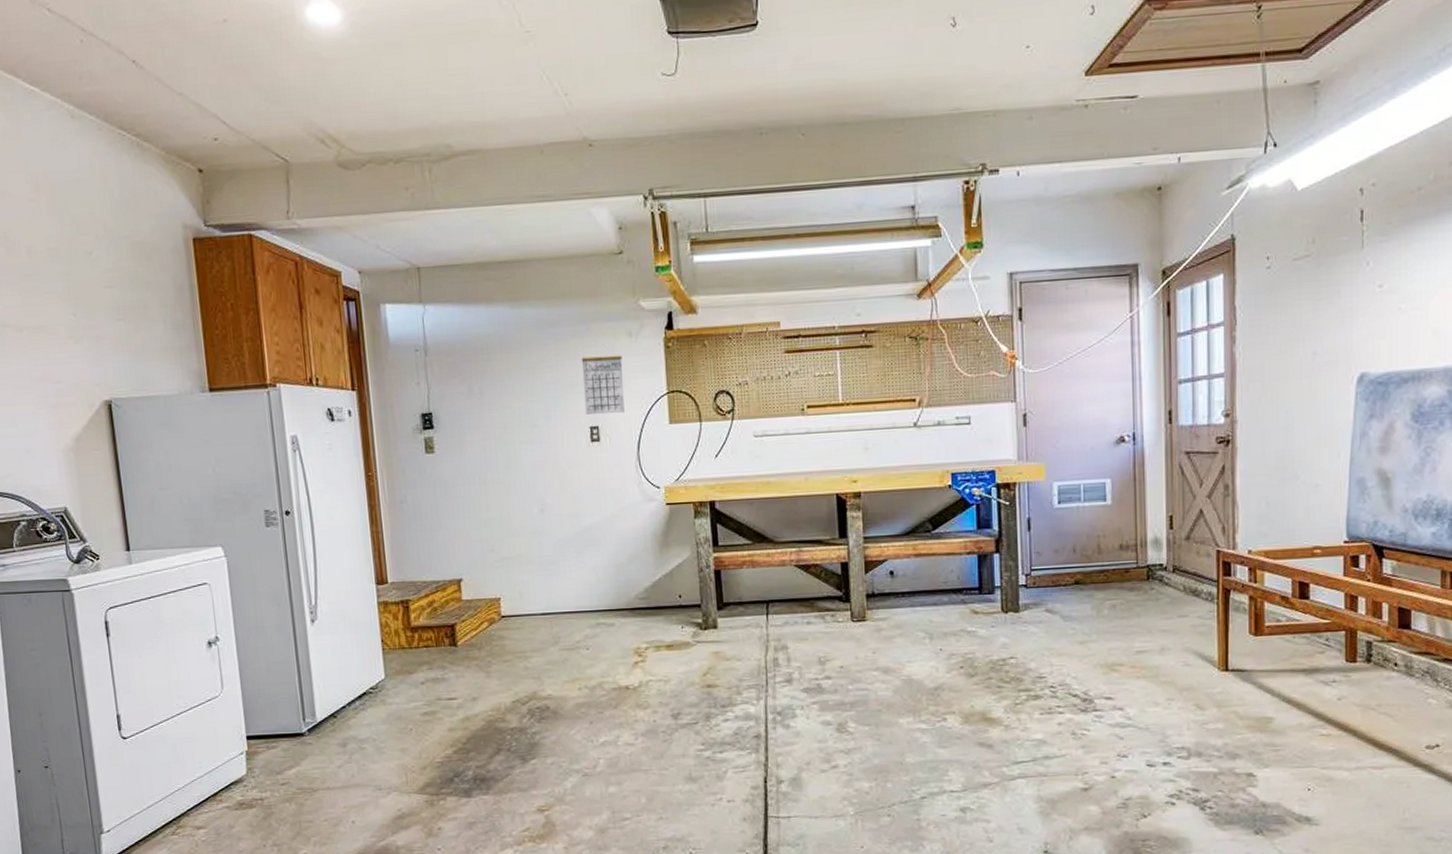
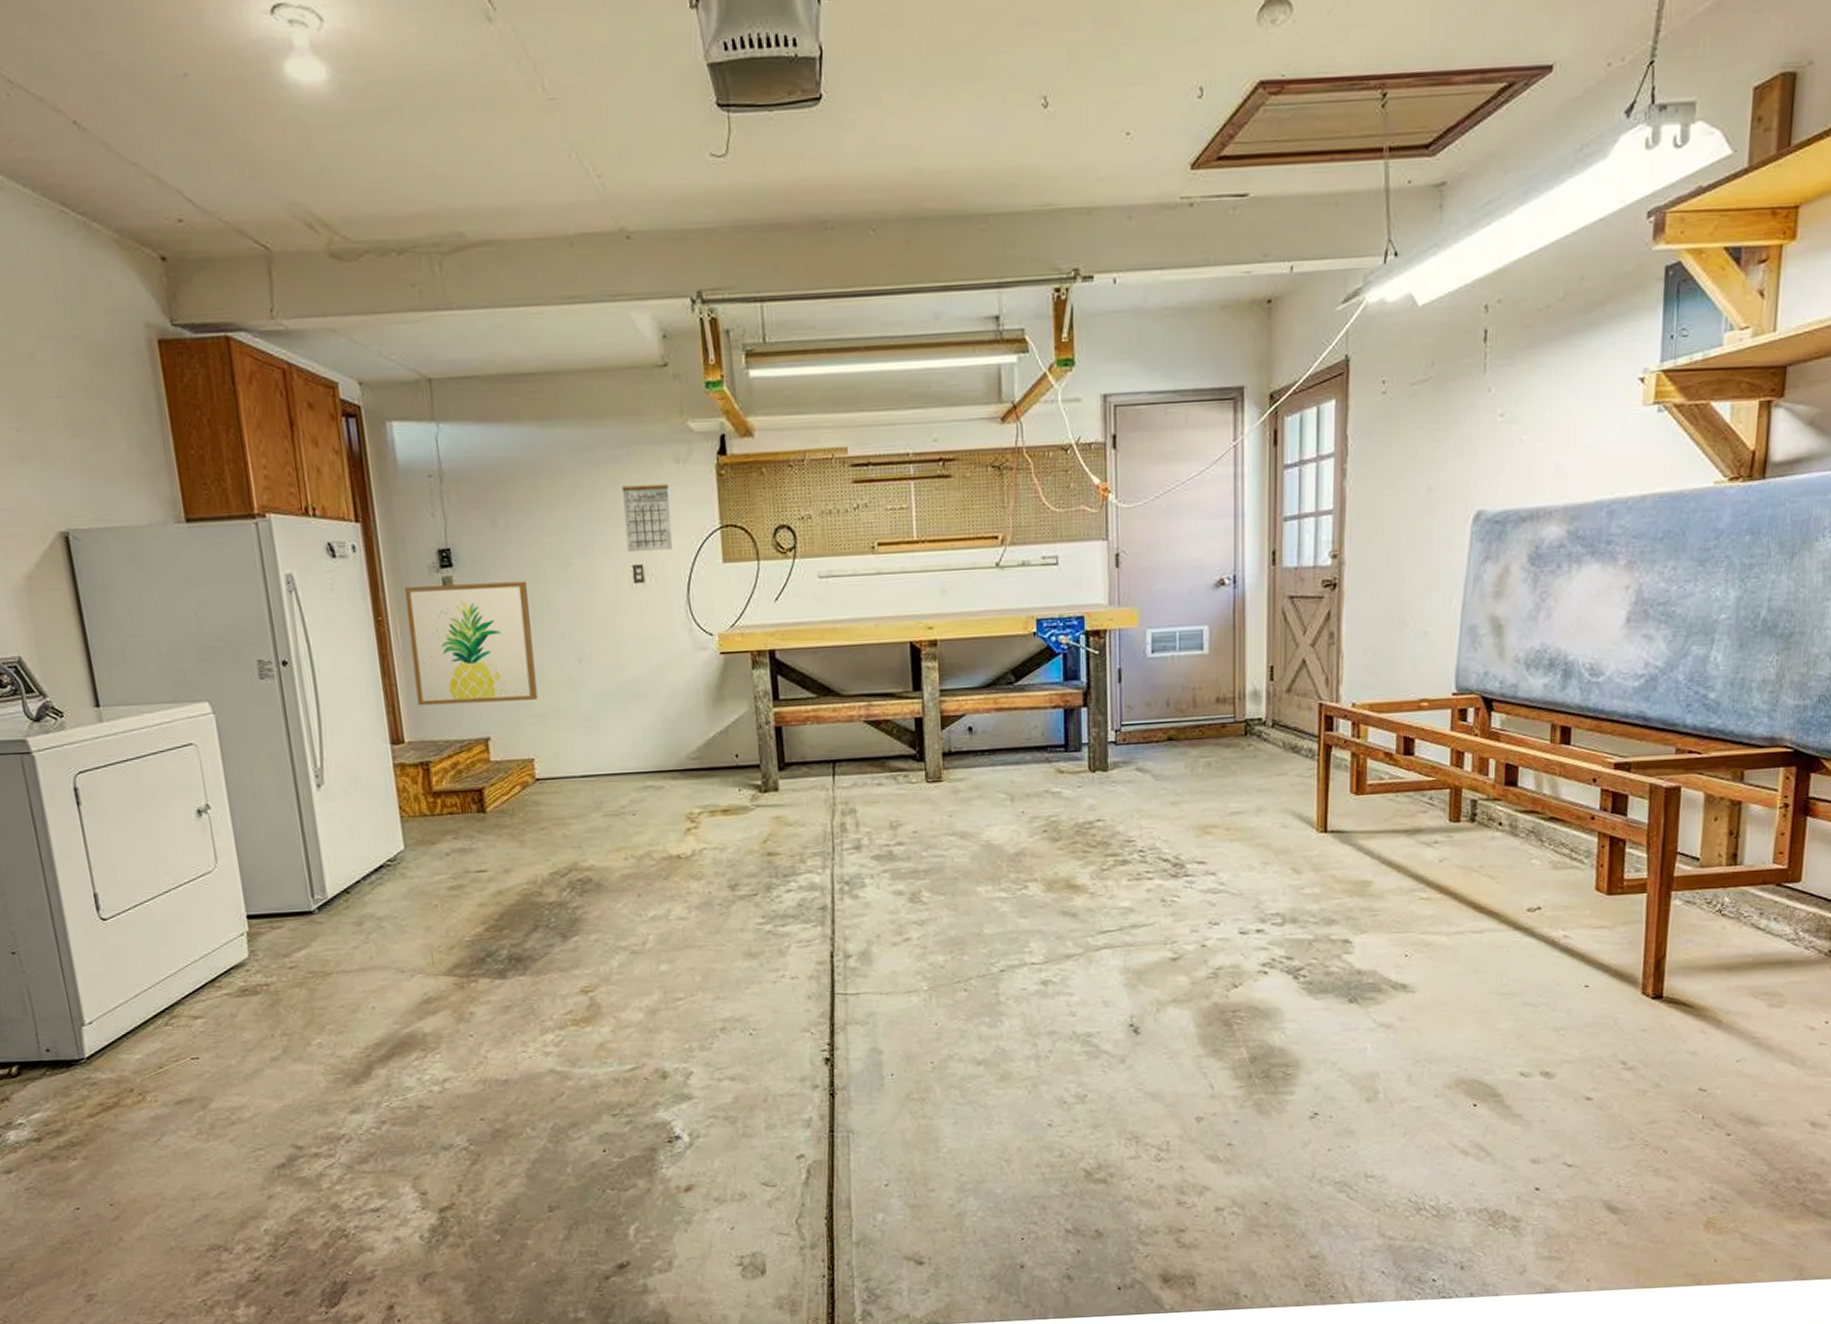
wall art: none [391,441,505,551] -> present [404,581,538,706]

